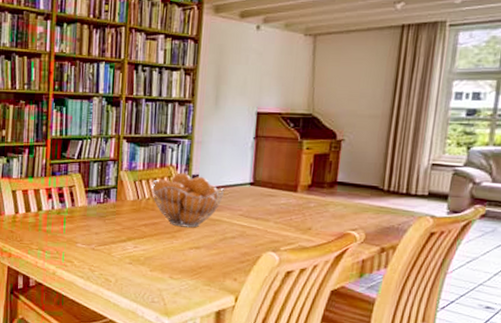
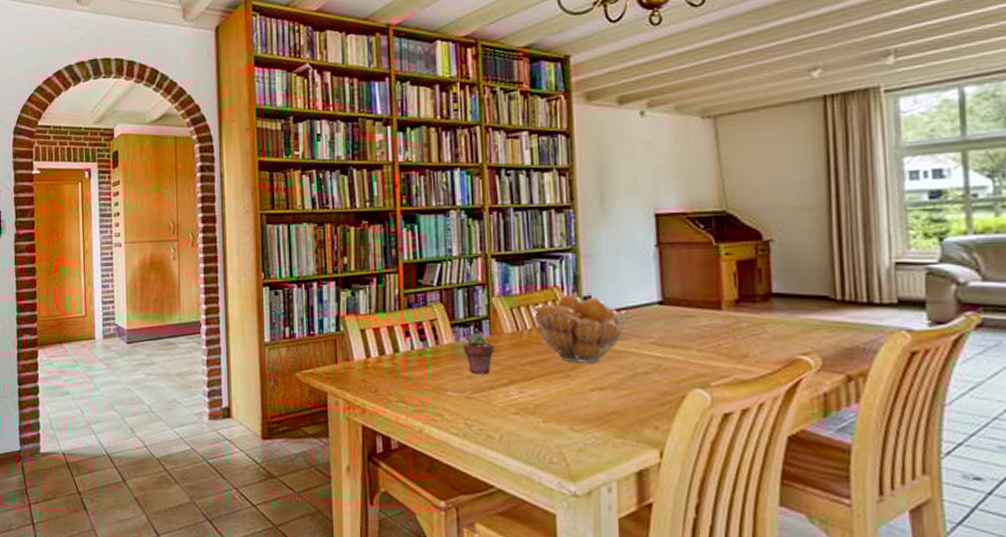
potted succulent: none [93,199,119,232] -> present [462,333,495,374]

